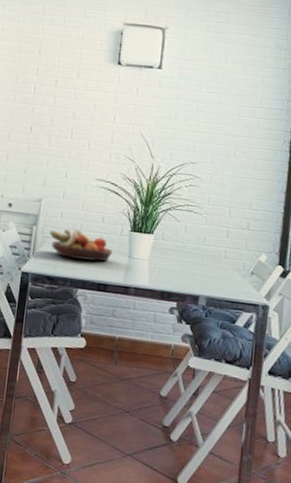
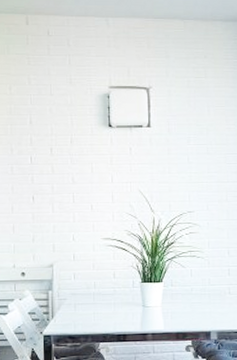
fruit bowl: present [49,229,113,262] -> none [65,288,127,316]

